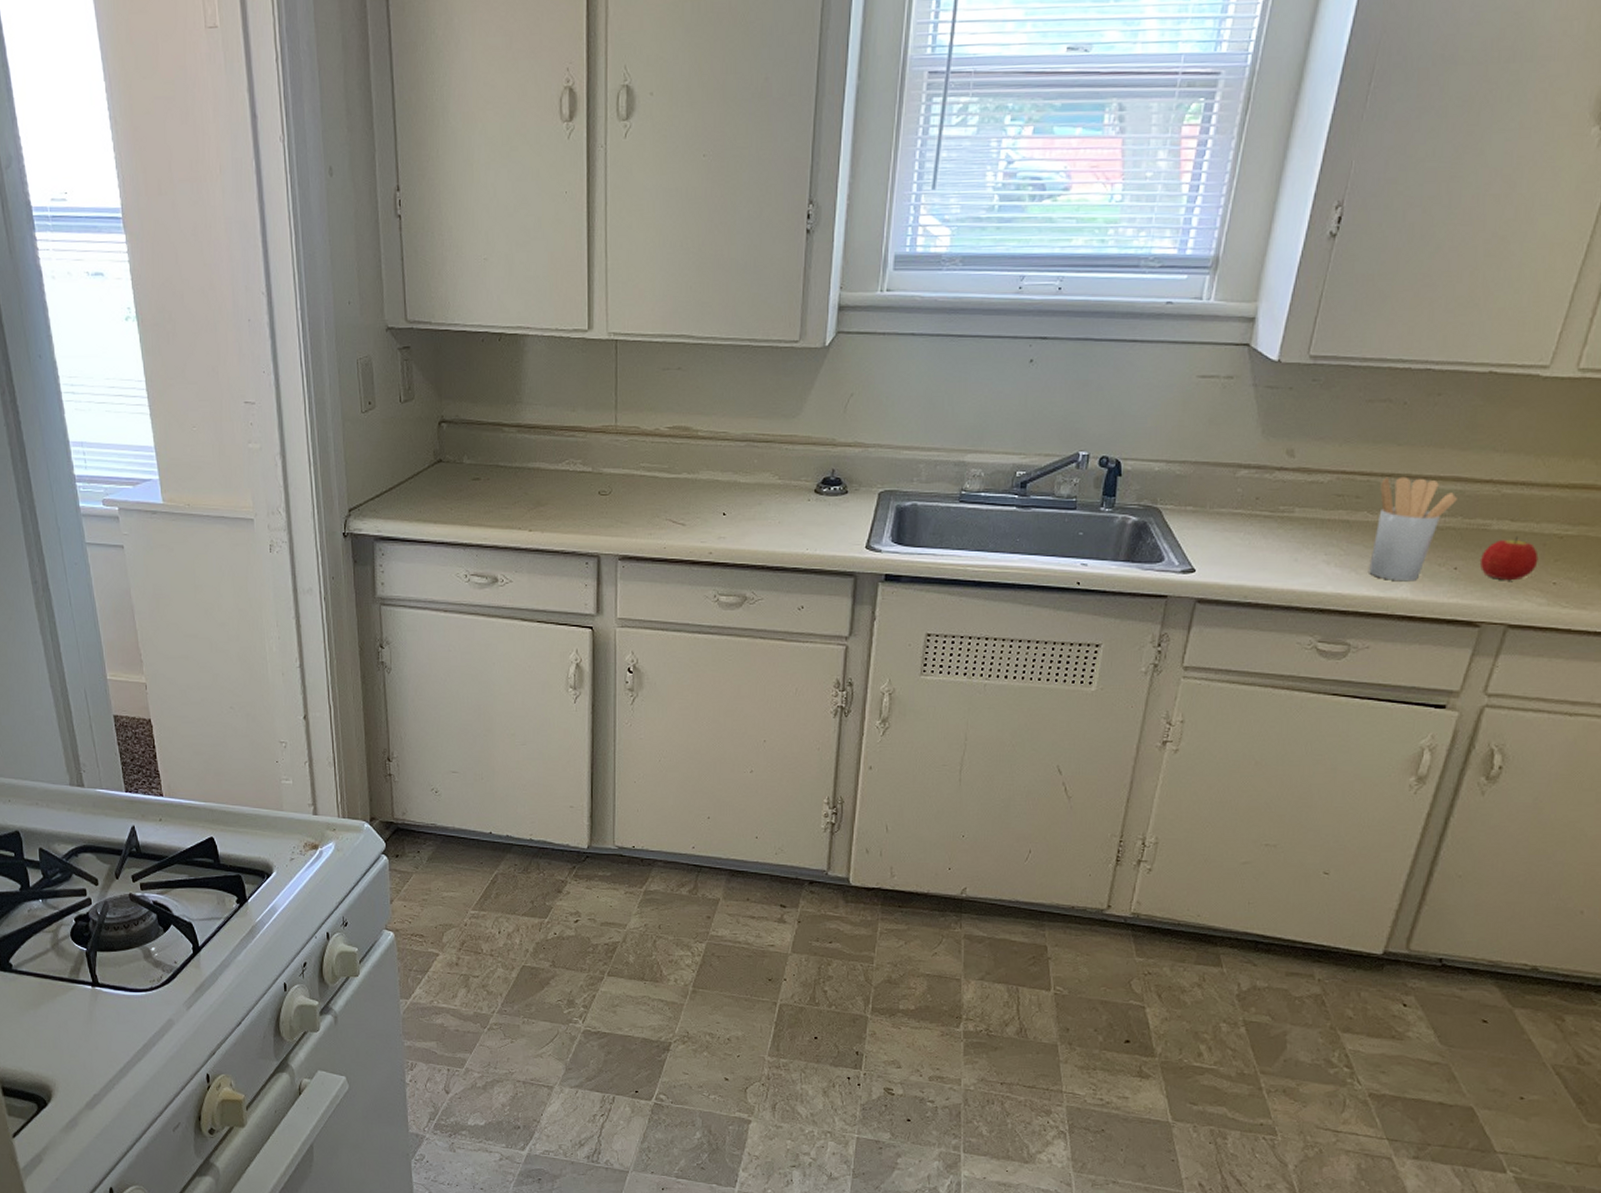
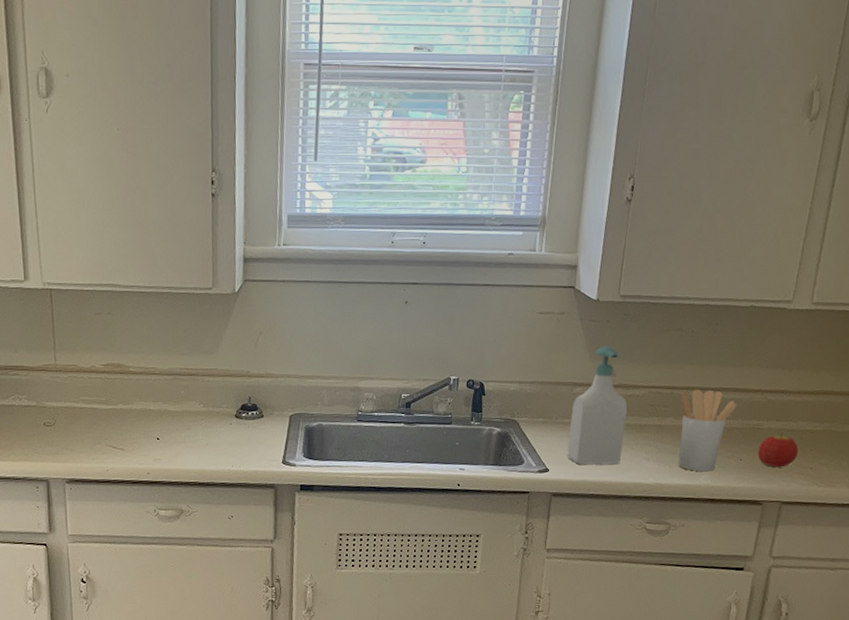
soap bottle: none [1221,419,1307,567] -> present [567,346,628,465]

